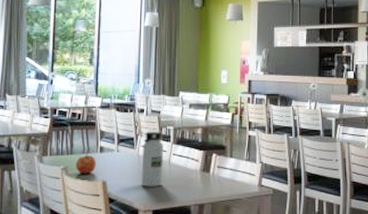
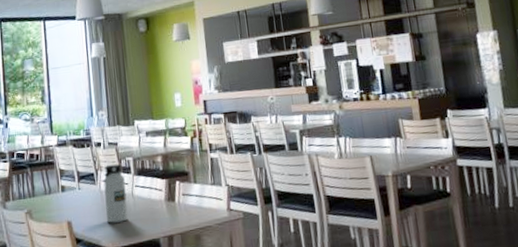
fruit: present [76,154,96,174] -> none [39,195,59,217]

